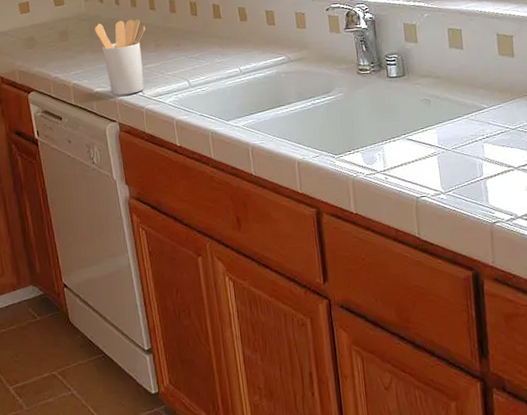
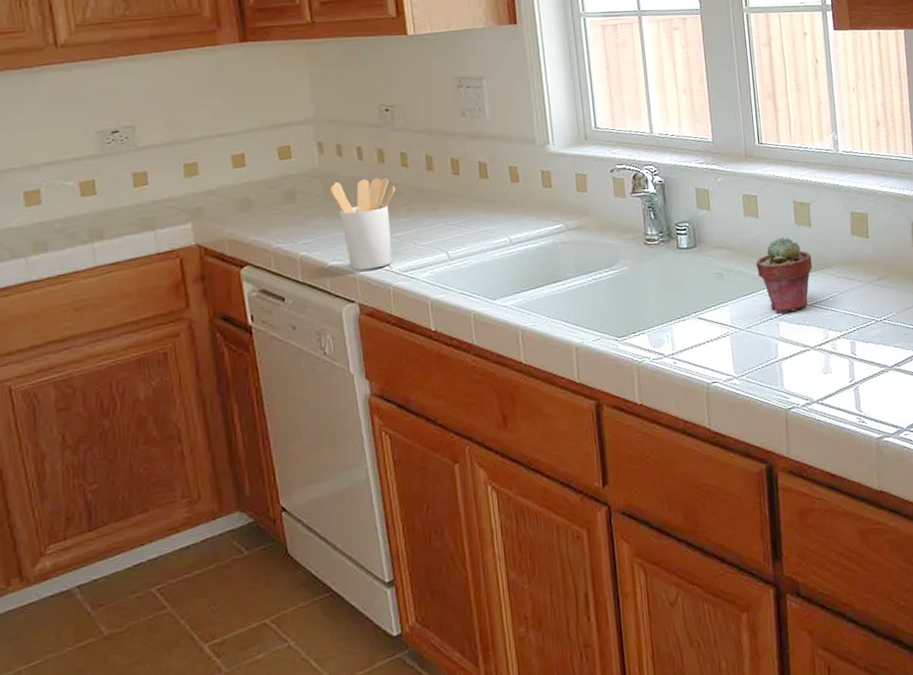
potted succulent: none [461,67,516,136] -> present [756,237,813,313]

